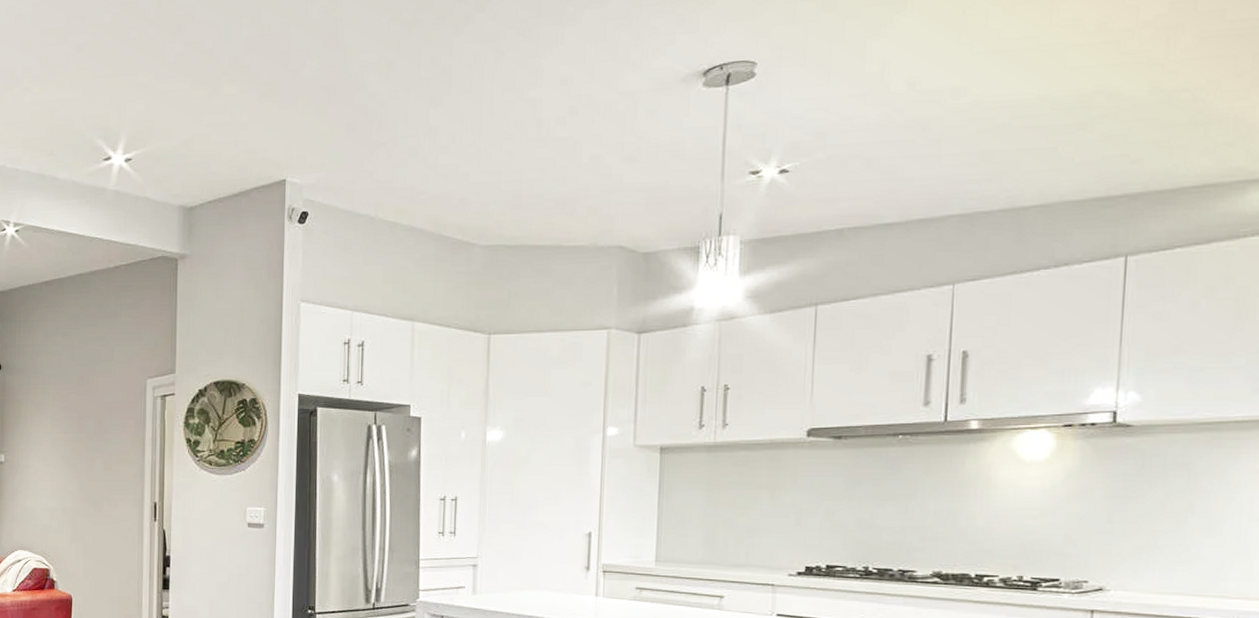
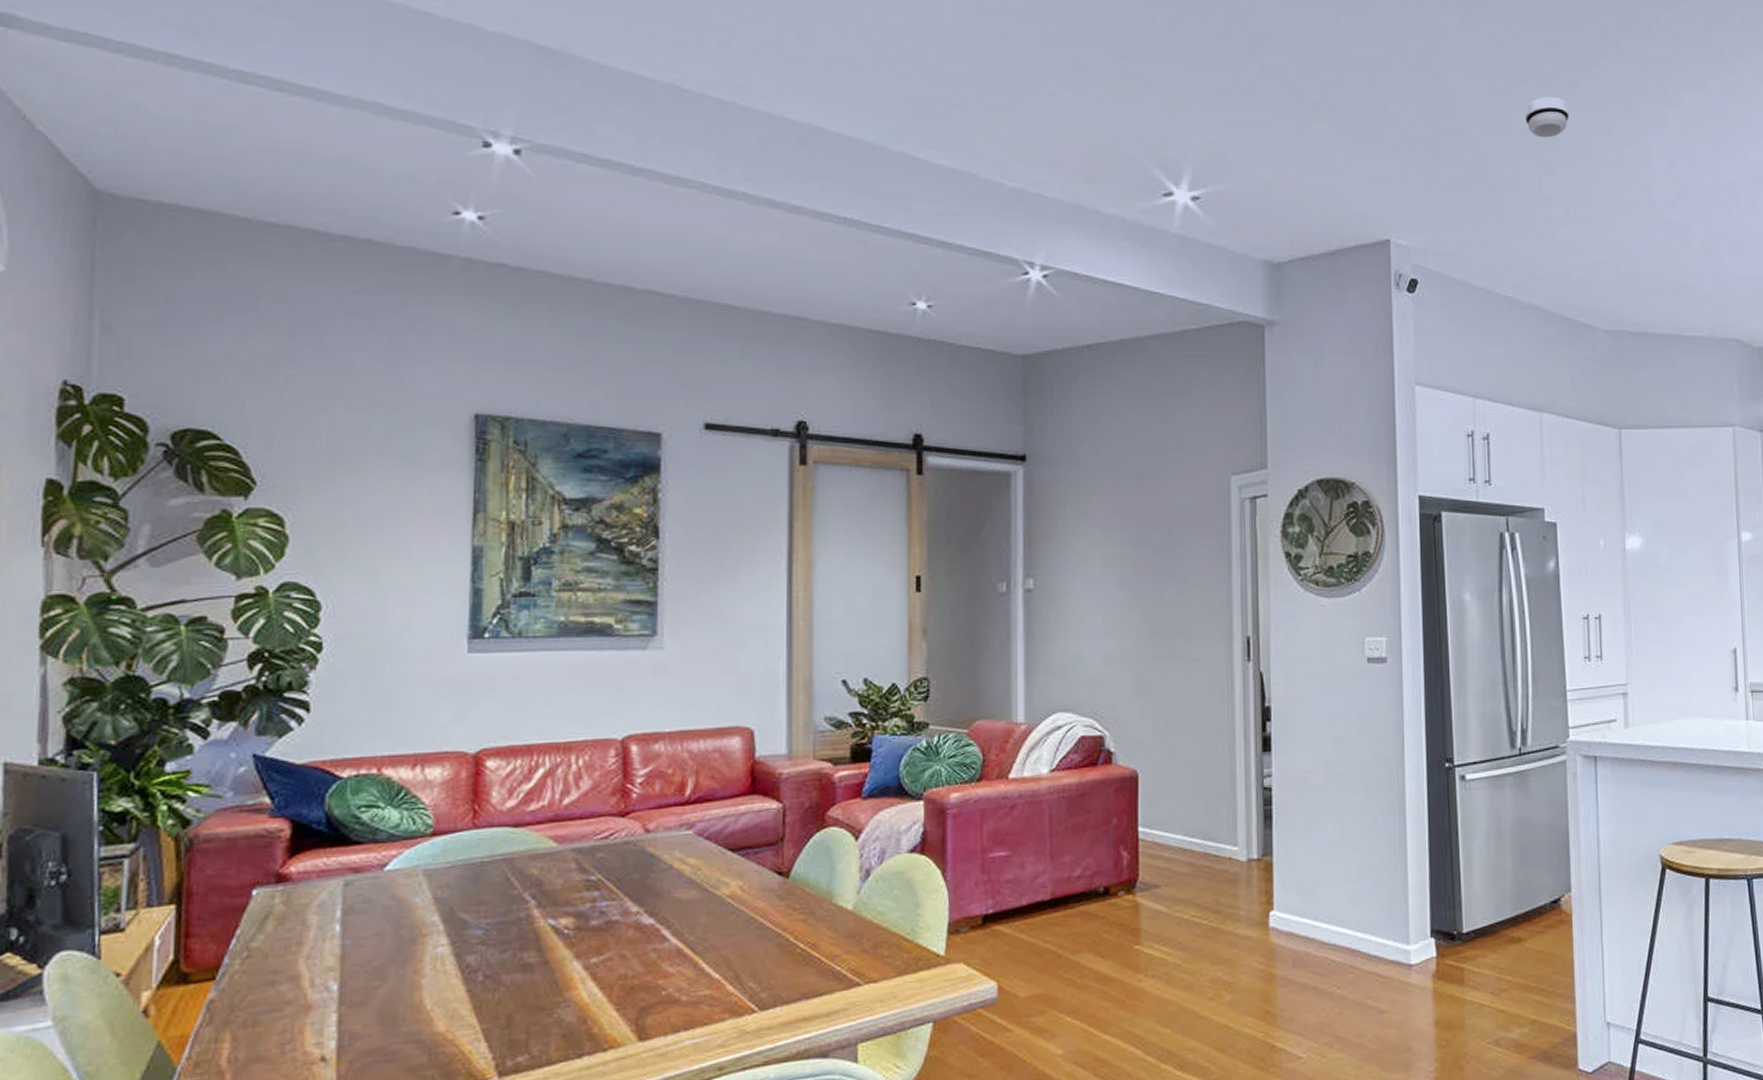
smoke detector: none [418,33,462,73] -> present [1526,97,1570,138]

